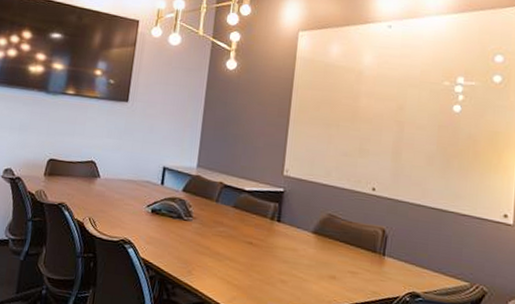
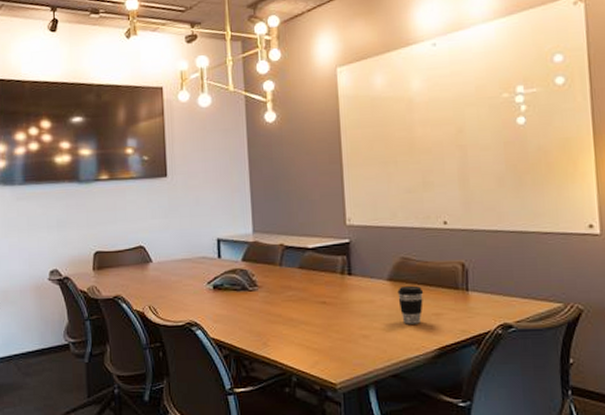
coffee cup: none [319,240,344,279] -> present [397,285,424,324]

